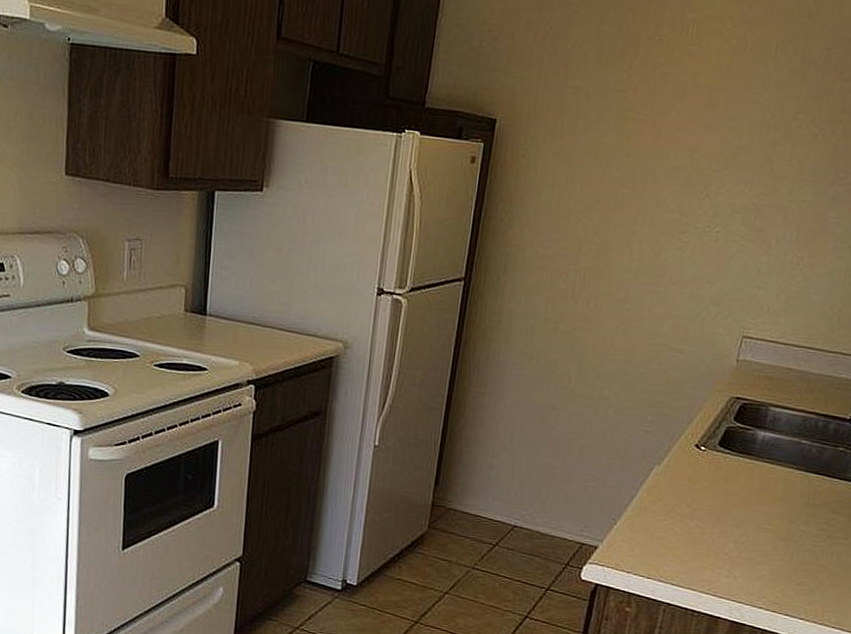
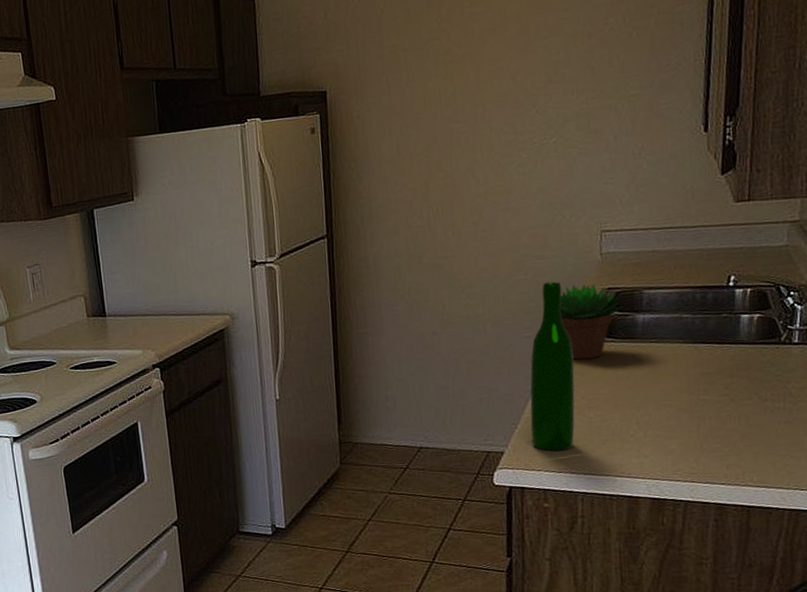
wine bottle: none [627,378,692,557] -> present [530,281,575,452]
succulent plant: none [683,385,749,467] -> present [559,283,624,360]

